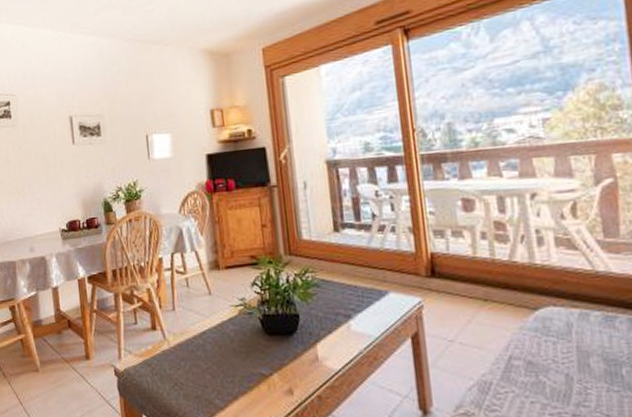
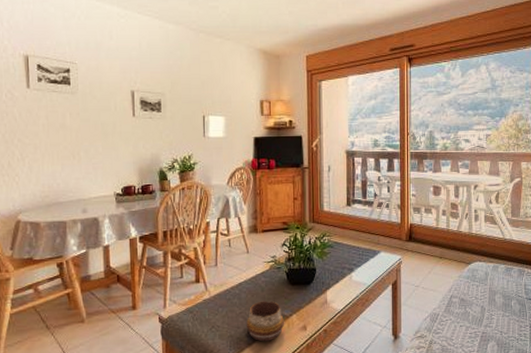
decorative bowl: none [215,354,263,407] -> present [246,301,284,342]

